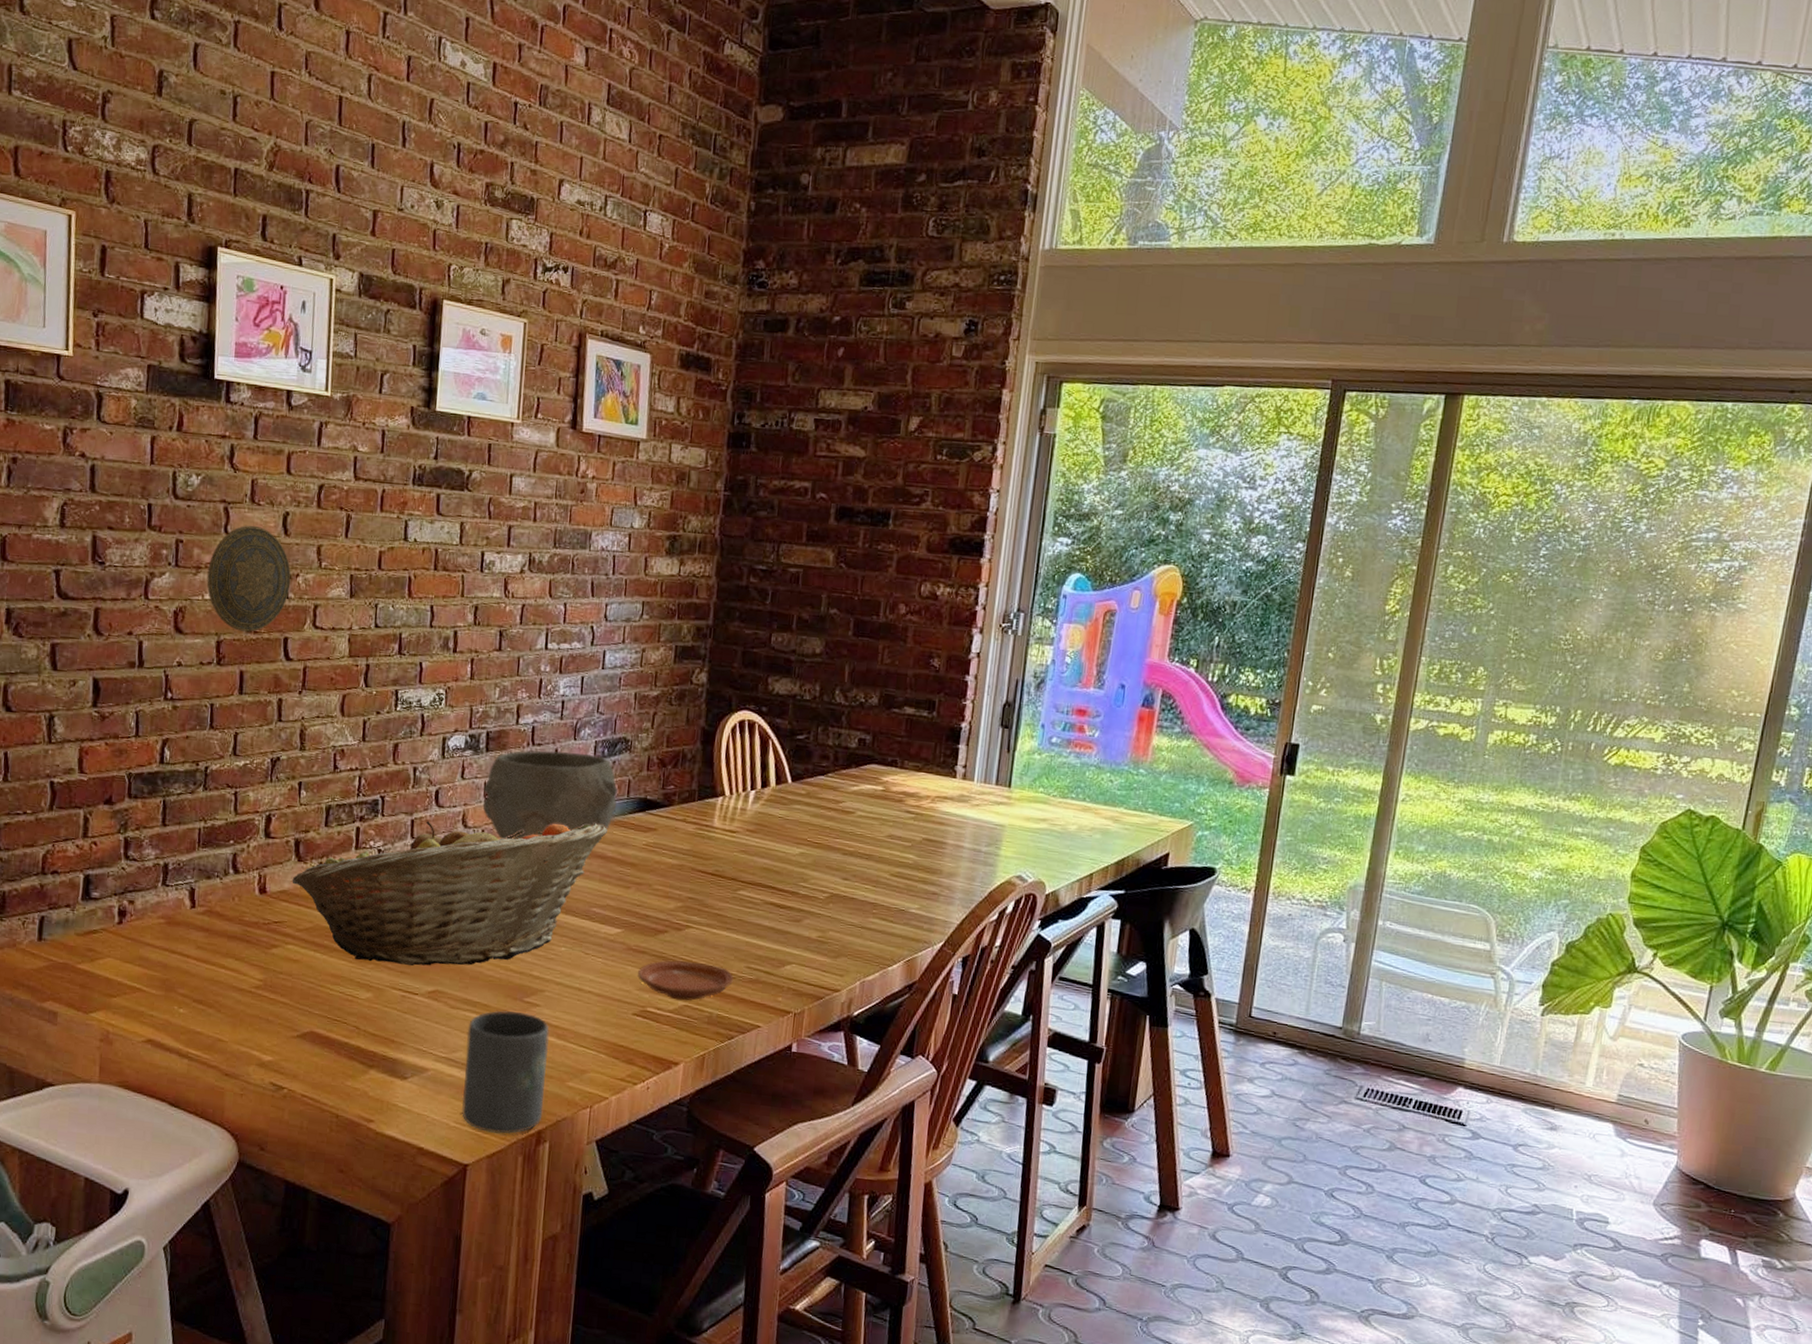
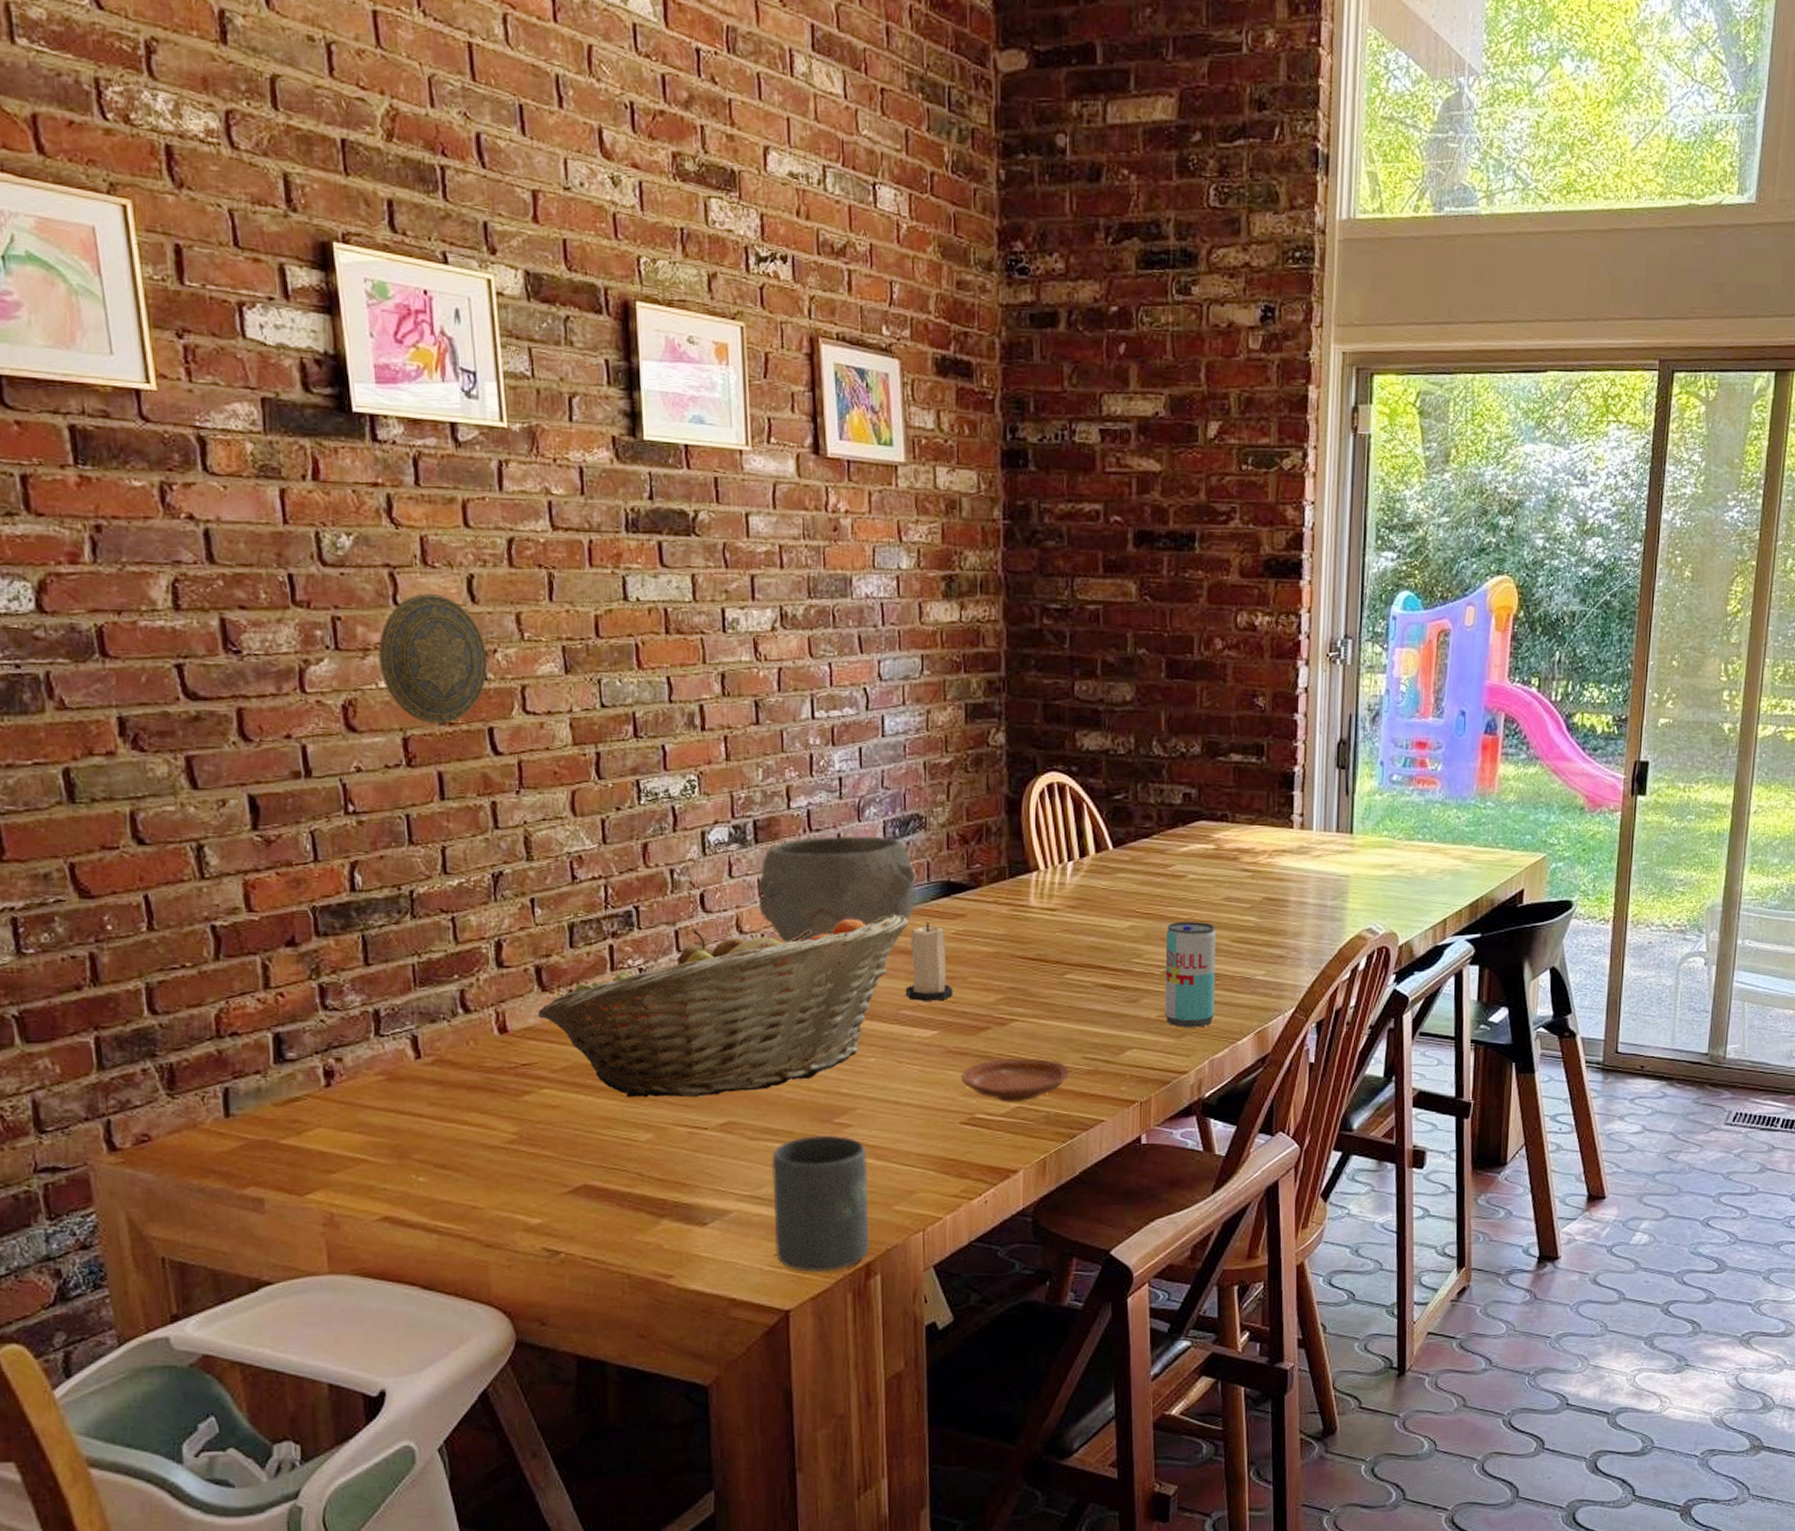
candle: none [597,832,639,903] -> present [905,922,953,1001]
beverage can: none [824,853,878,951] -> present [1165,922,1216,1027]

